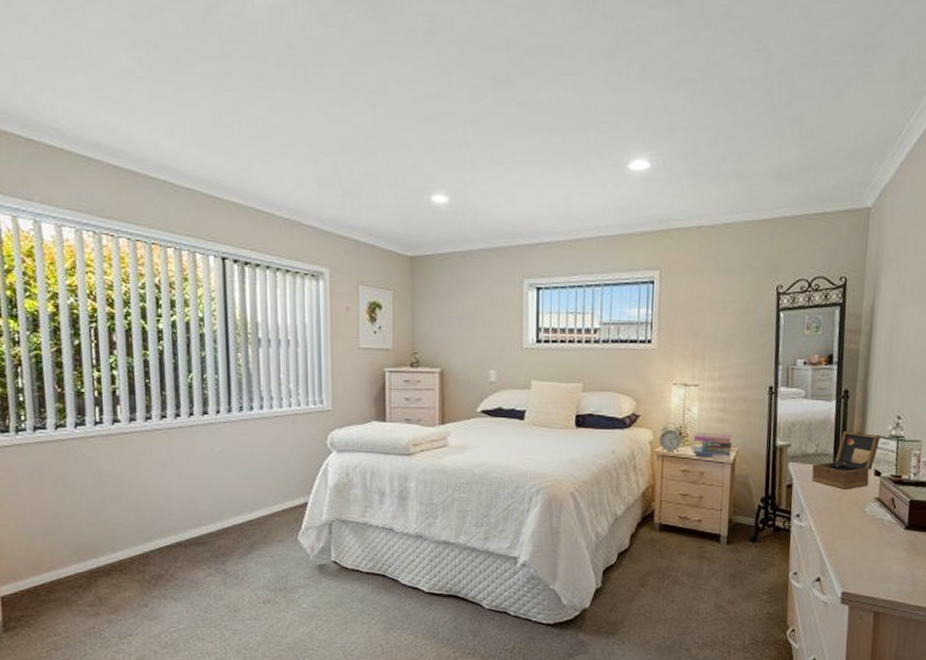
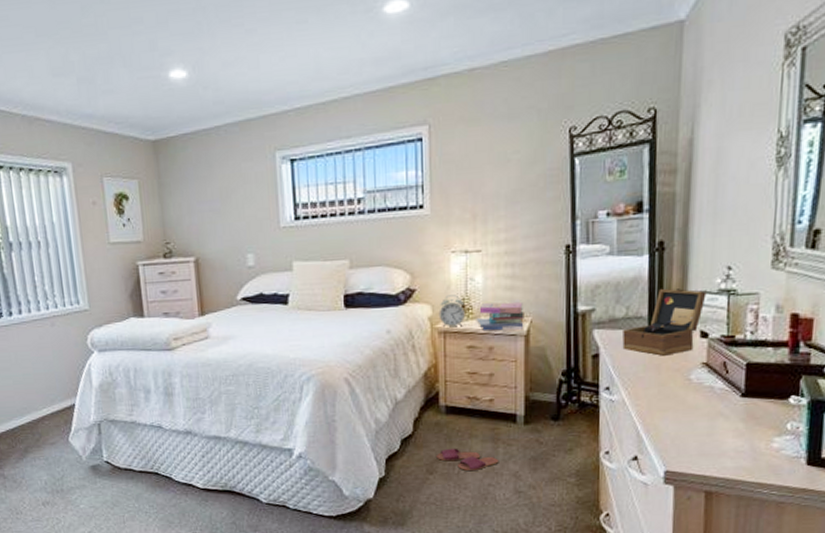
slippers: none [649,563,703,586] -> present [437,448,499,472]

